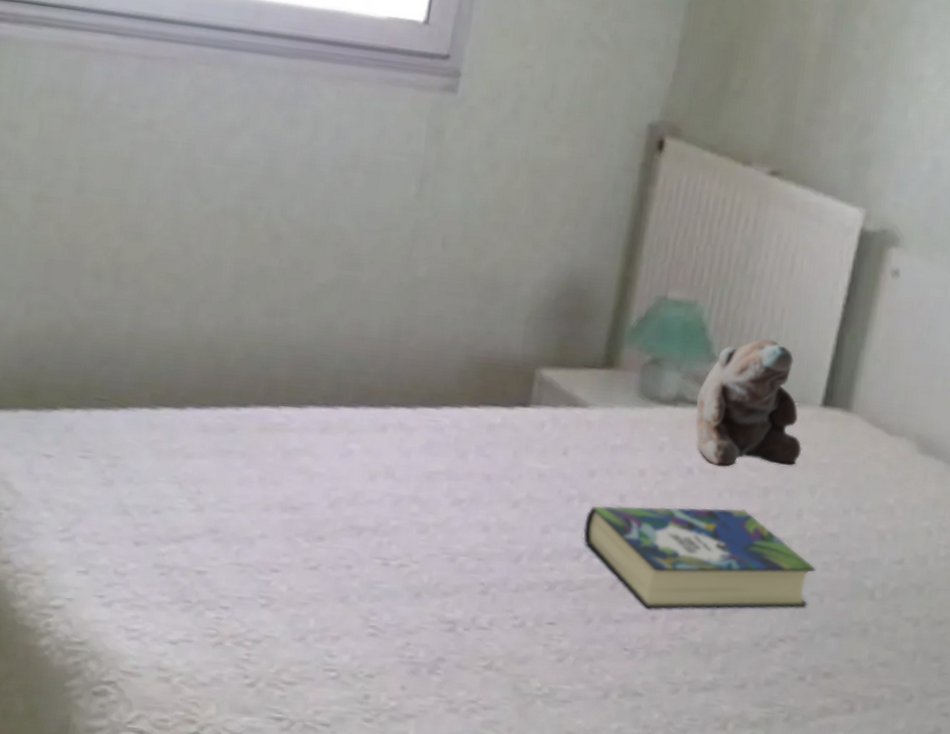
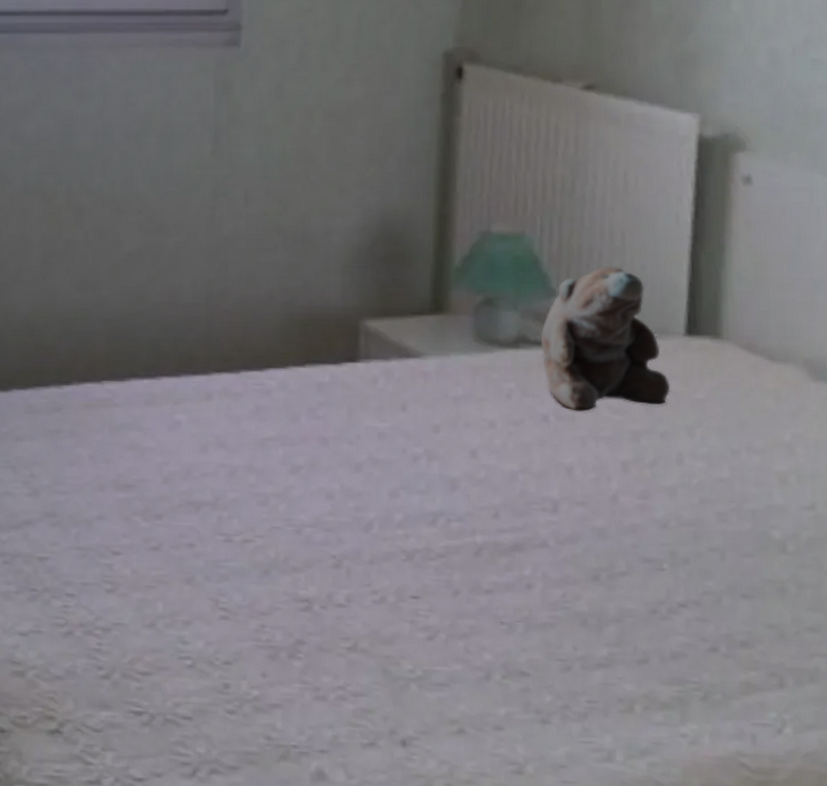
book: present [583,505,816,609] -> none [435,457,710,576]

